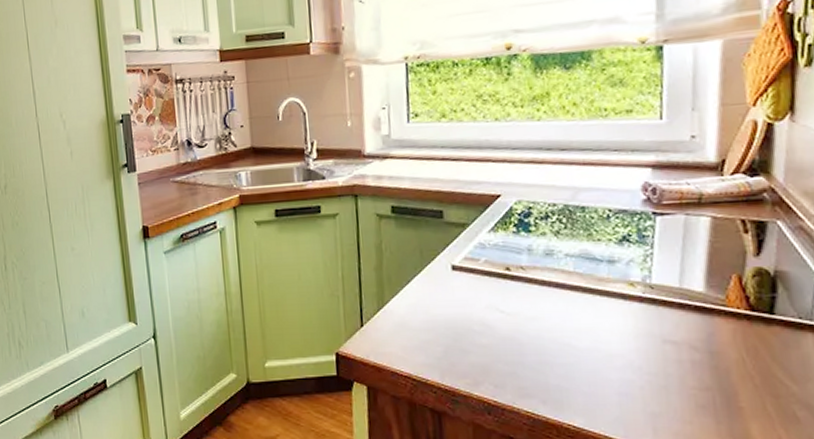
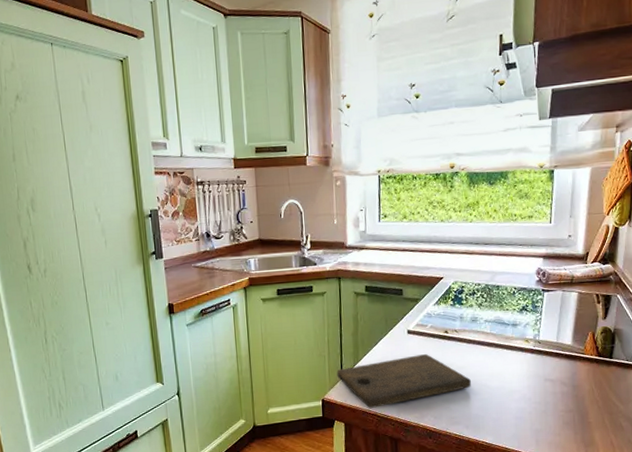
cutting board: none [355,298,548,368] -> present [337,354,471,408]

